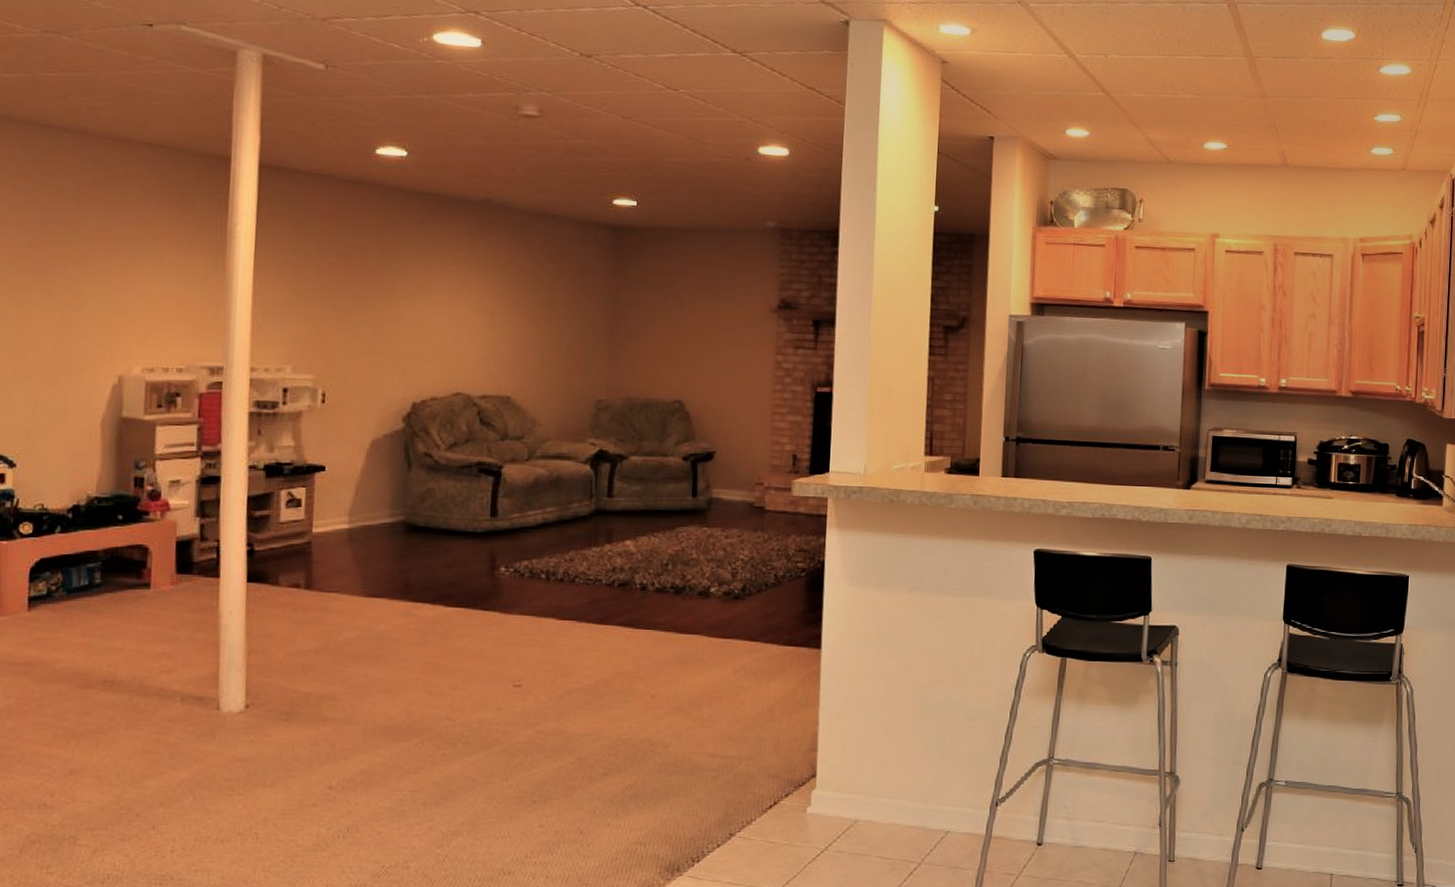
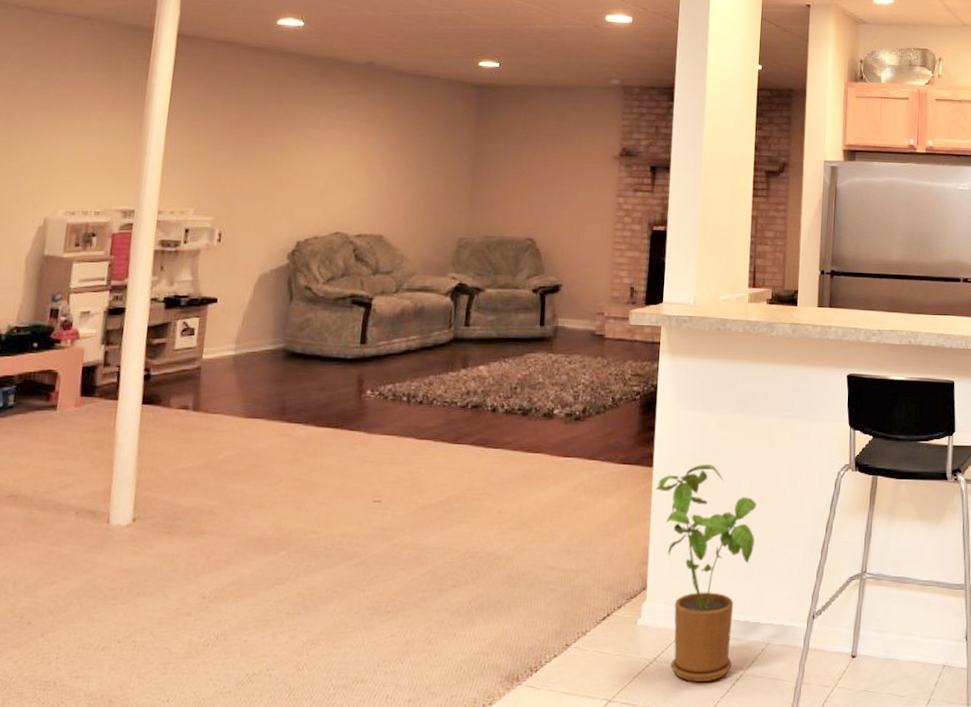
house plant: none [824,645,936,872] -> present [655,463,758,683]

